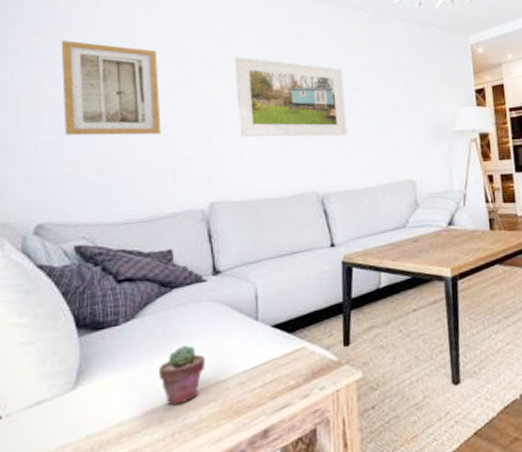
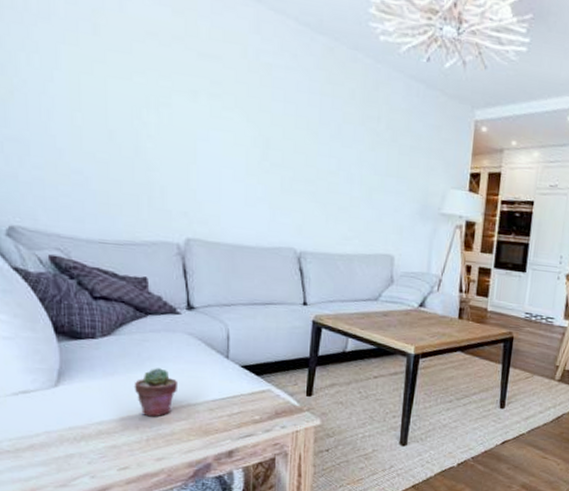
wall art: present [61,39,161,136] -> none [20,18,136,154]
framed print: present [235,56,347,137] -> none [217,81,334,196]

